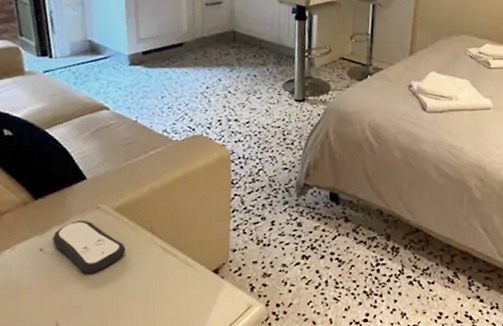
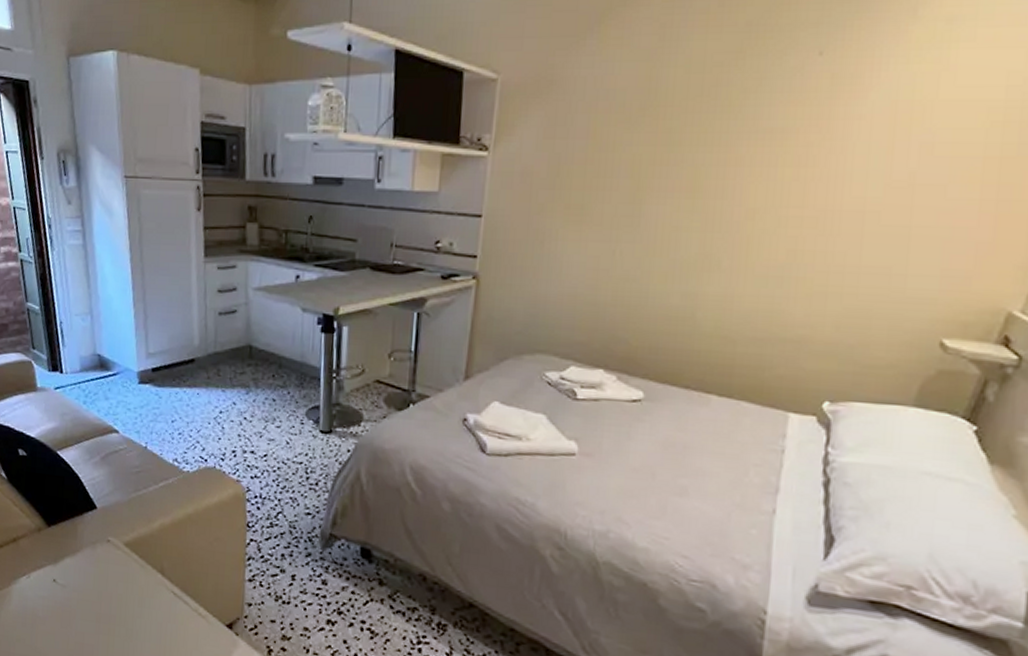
remote control: present [52,220,126,273] -> none [65,552,136,612]

